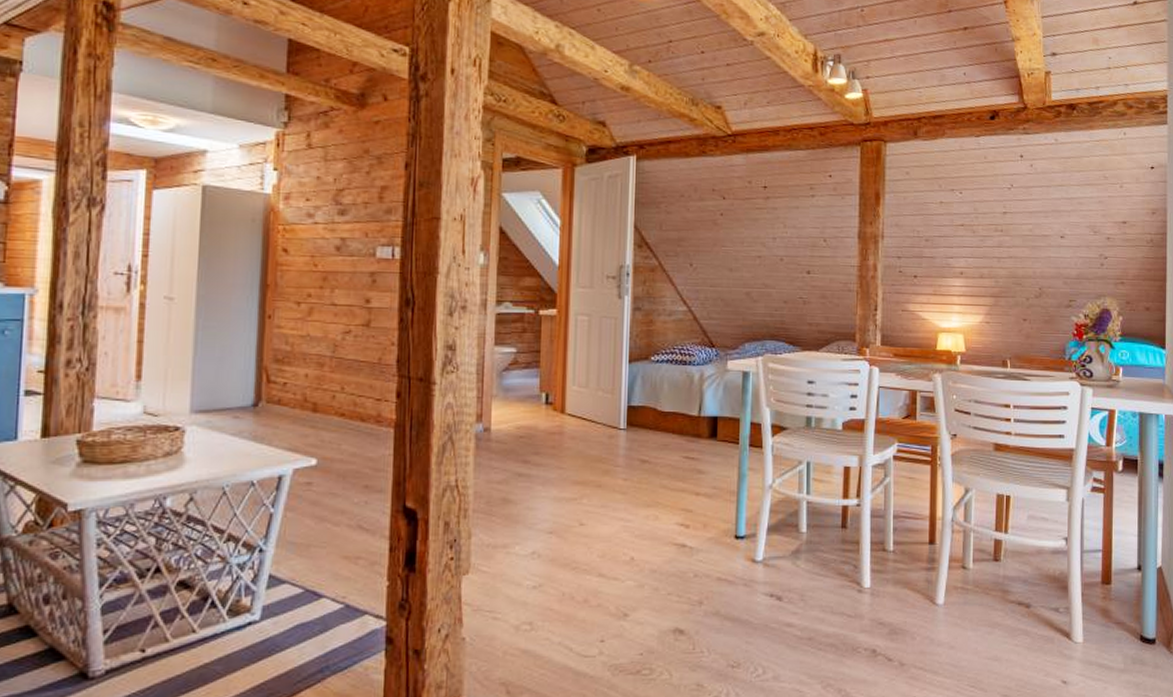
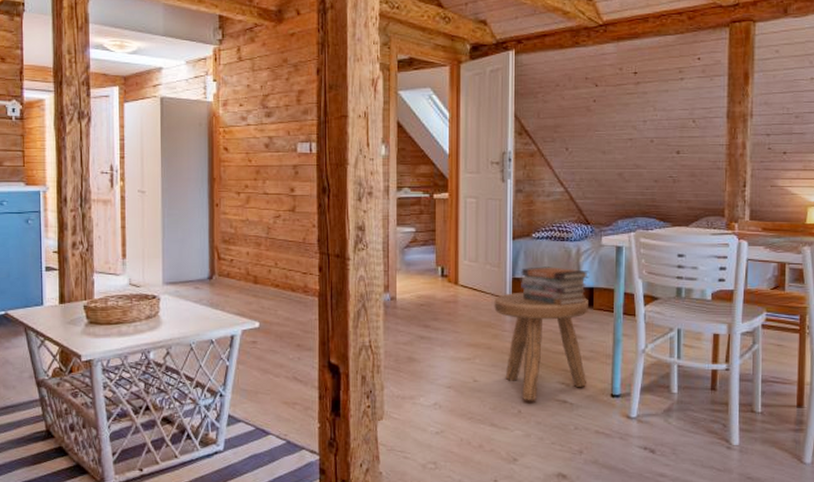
stool: none [606,421,712,546] -> present [494,292,588,401]
book stack: none [637,393,714,437] -> present [521,266,590,306]

